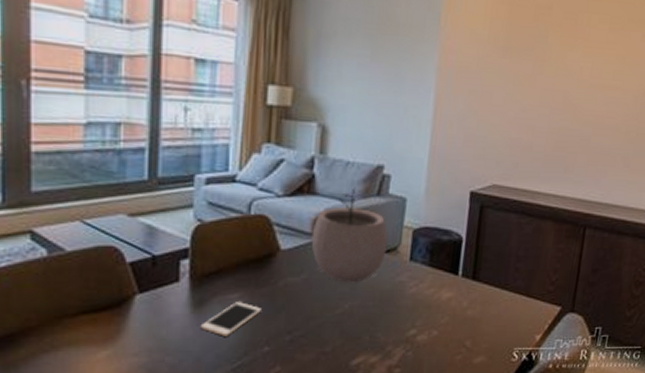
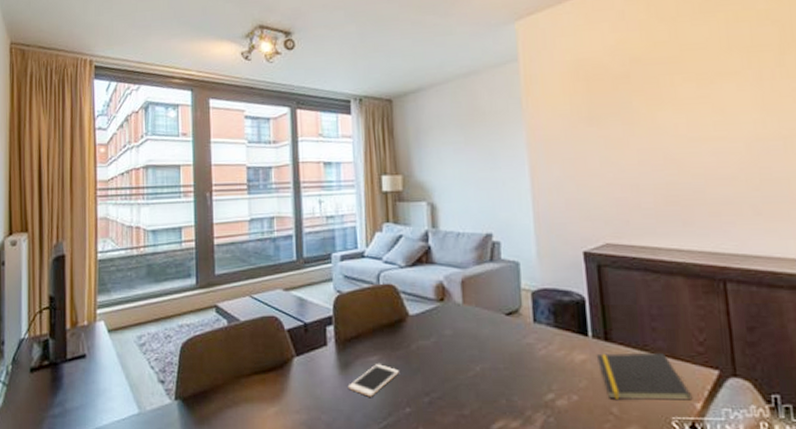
plant pot: present [311,186,388,283] -> none [435,254,509,346]
notepad: none [461,290,535,334] -> present [596,352,693,400]

